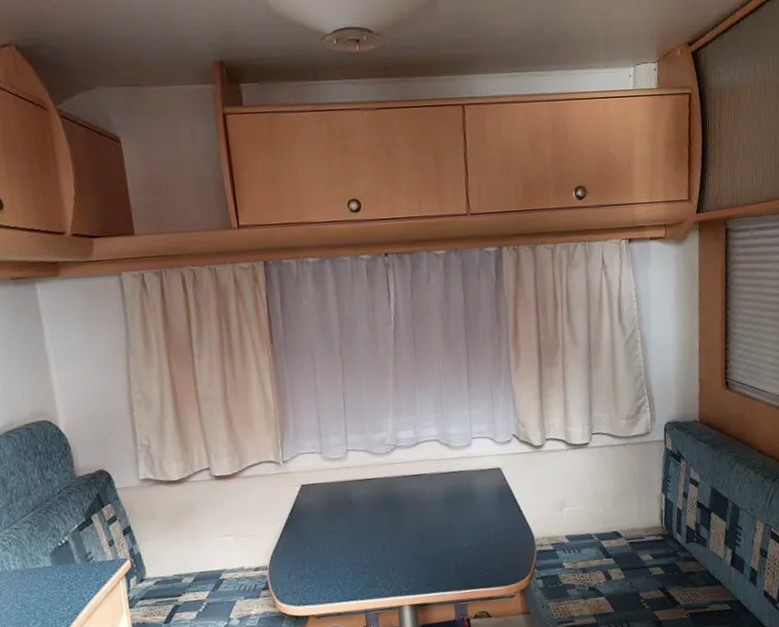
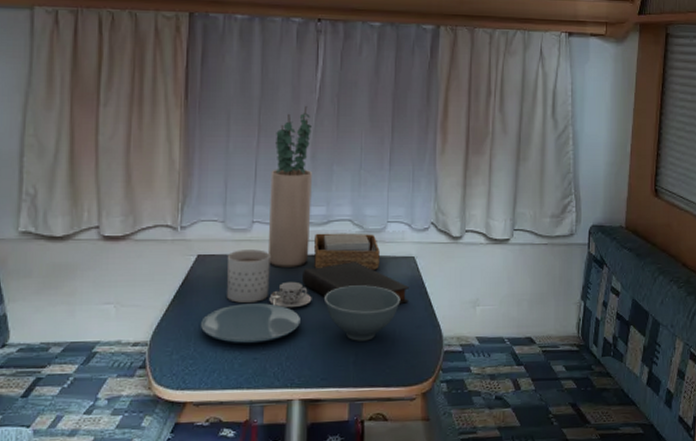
plate: none [312,522,402,561] -> present [201,303,300,344]
mug: none [328,475,371,525] -> present [226,249,270,304]
vase: none [358,338,403,490] -> present [267,106,312,267]
teacup: none [371,500,410,525] -> present [269,281,312,307]
book: none [399,477,499,513] -> present [302,262,409,304]
napkin holder: none [406,450,469,488] -> present [314,233,380,271]
bowl: none [420,497,492,549] -> present [323,285,401,341]

